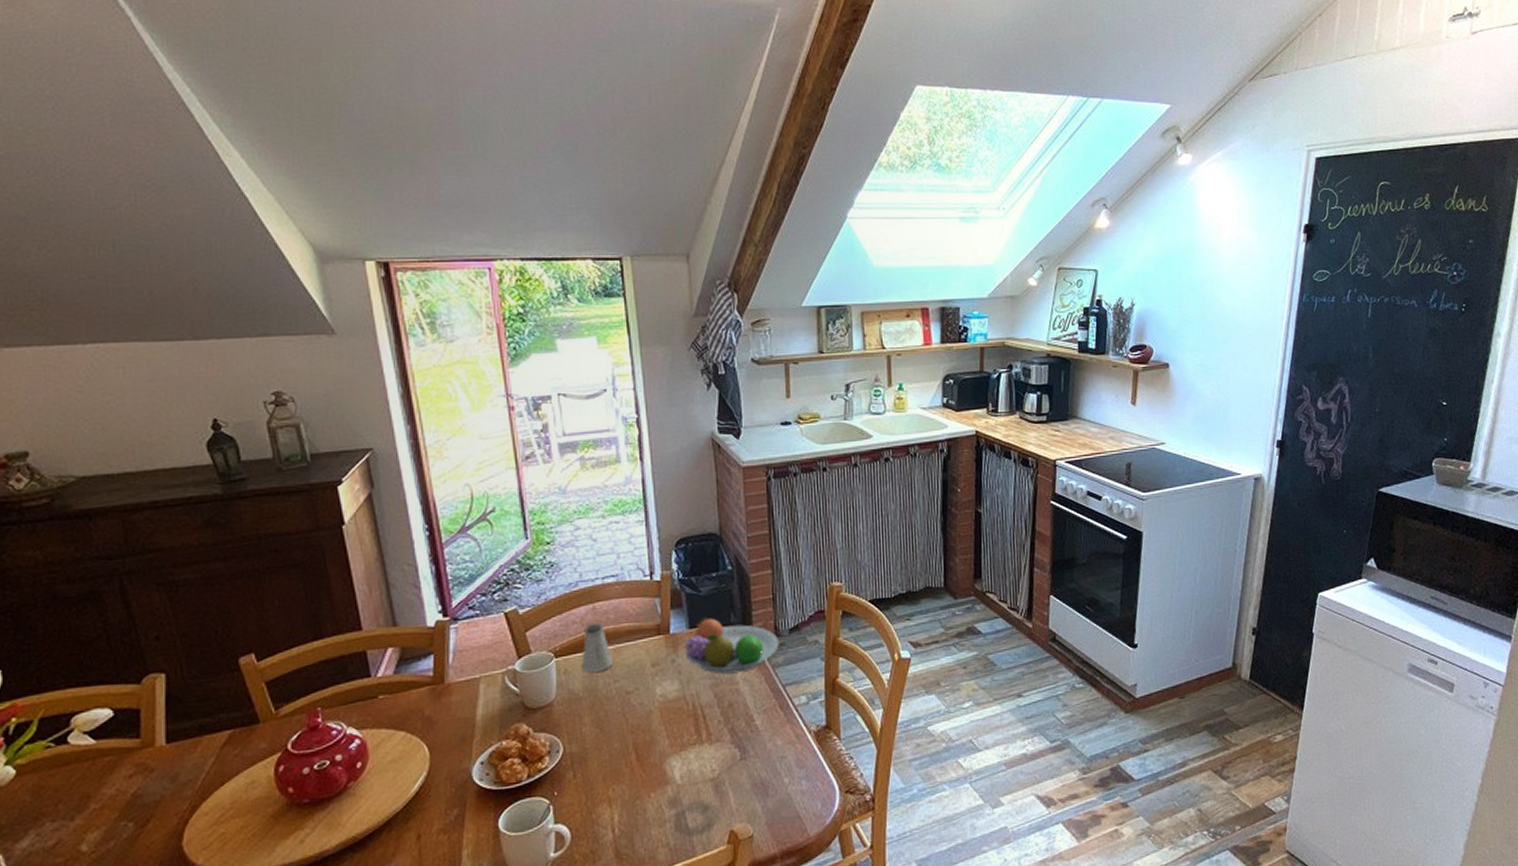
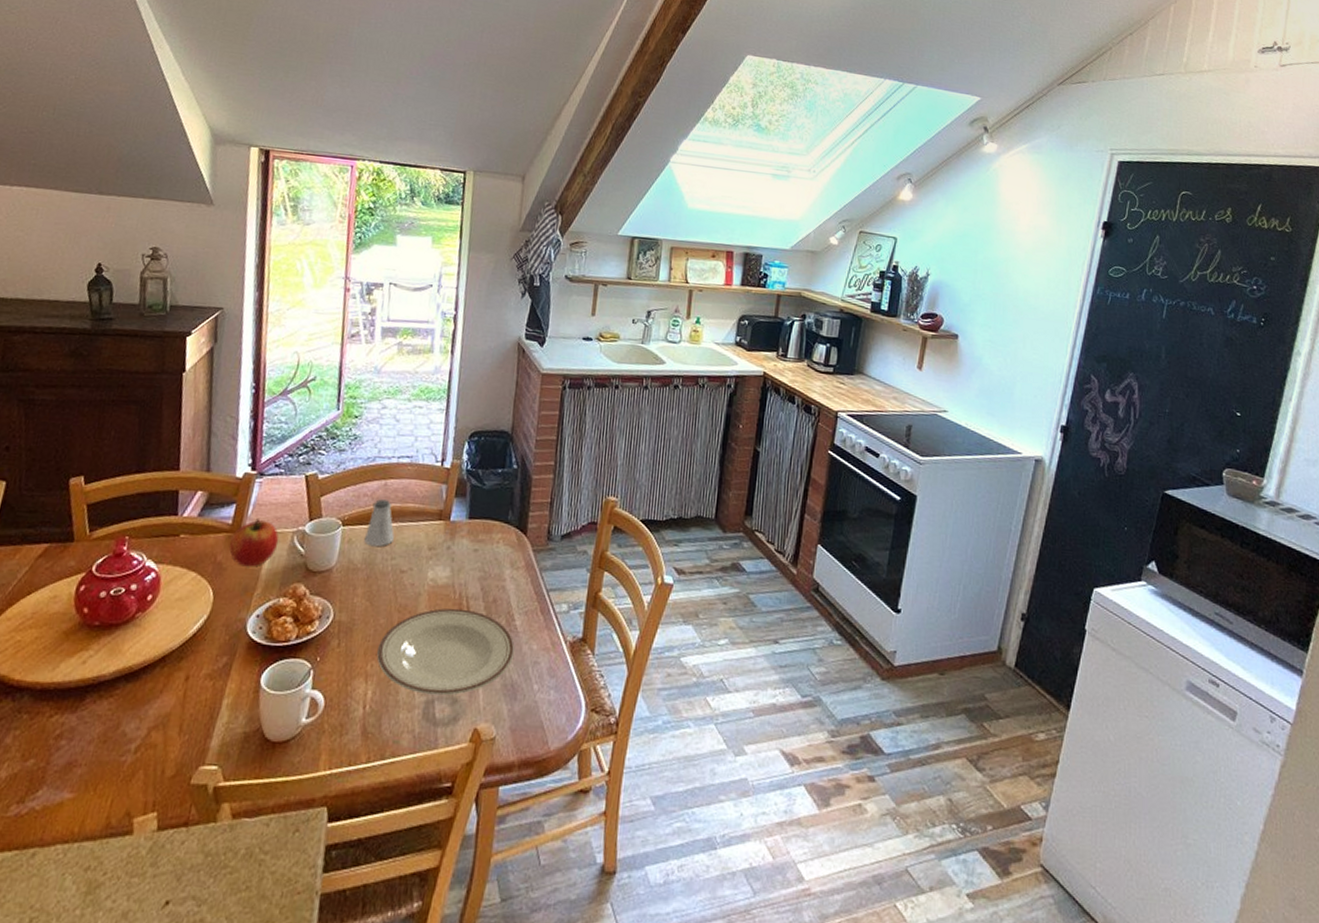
apple: none [435,666,489,717] -> present [229,519,279,567]
plate: none [617,718,760,808] -> present [377,608,515,696]
fruit bowl: present [685,616,779,674] -> none [461,509,550,571]

